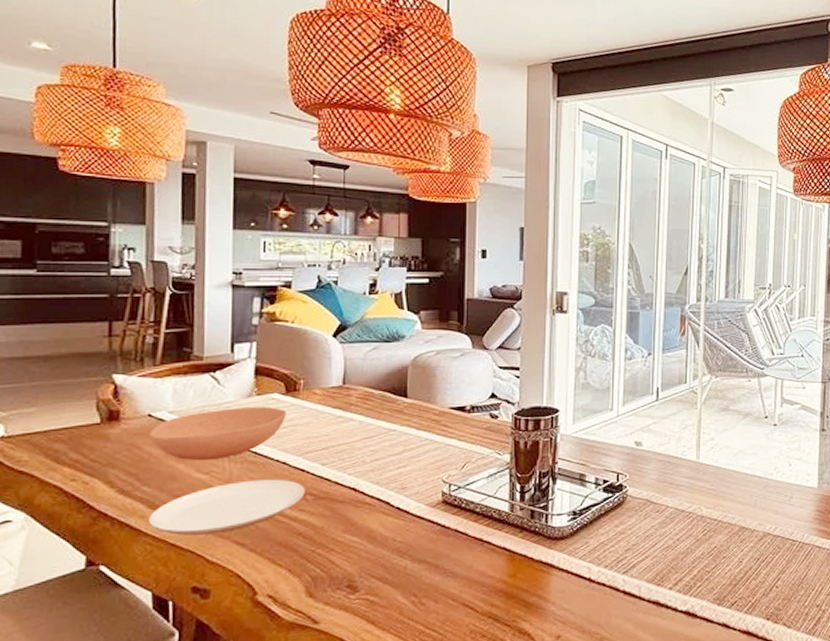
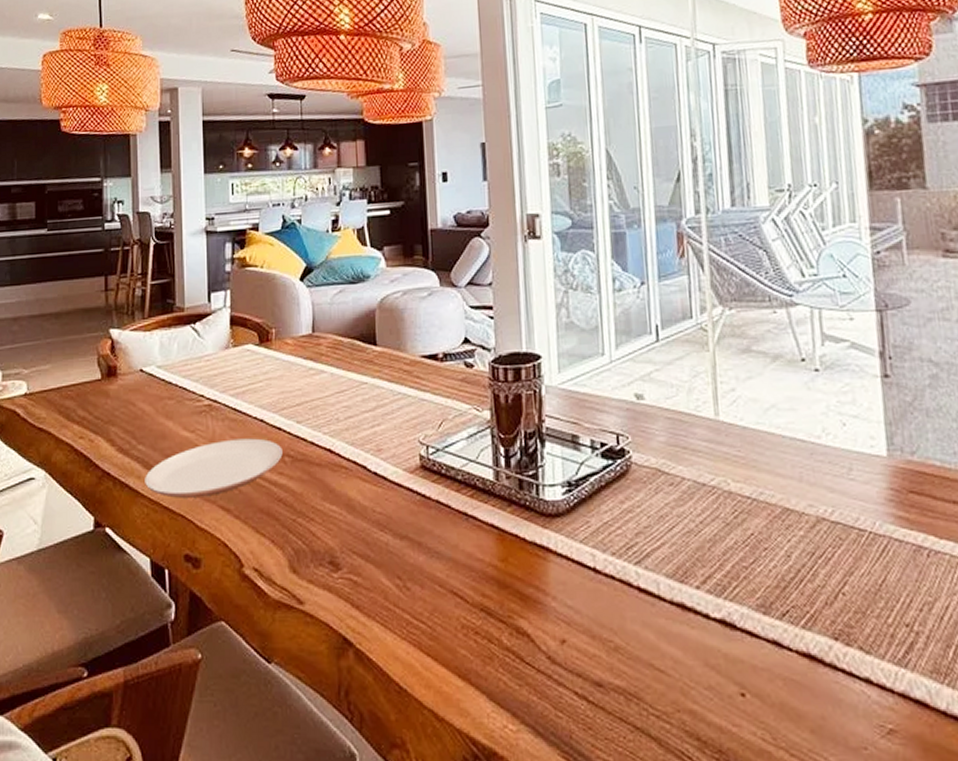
bowl: present [150,407,286,461] -> none [142,359,261,418]

